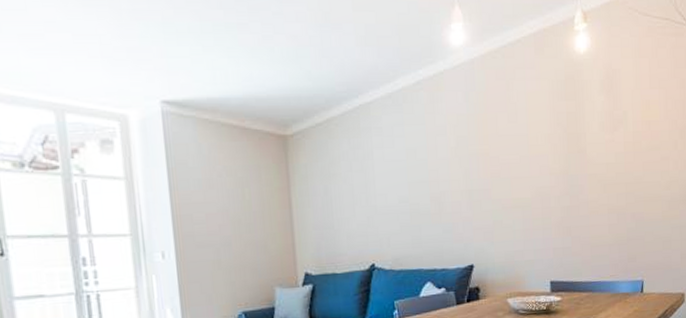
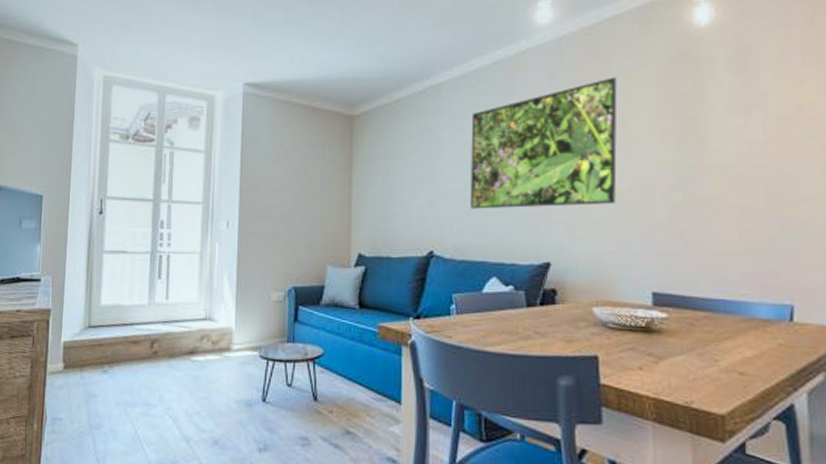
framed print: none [400,98,522,223] -> present [471,77,617,209]

